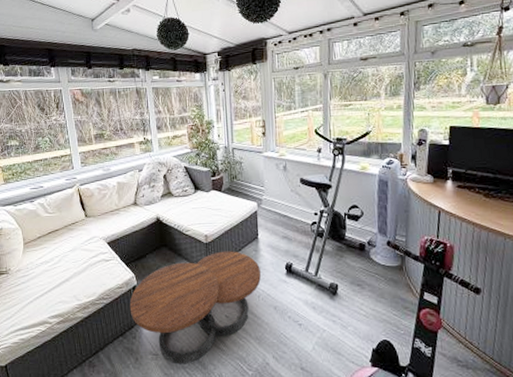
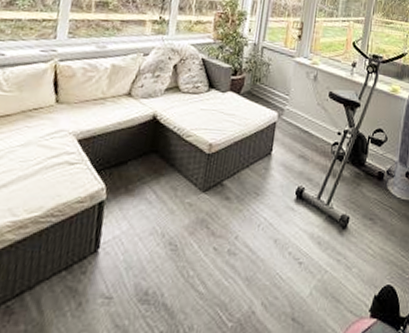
coffee table: present [129,251,261,364] -> none [86,165,267,312]

